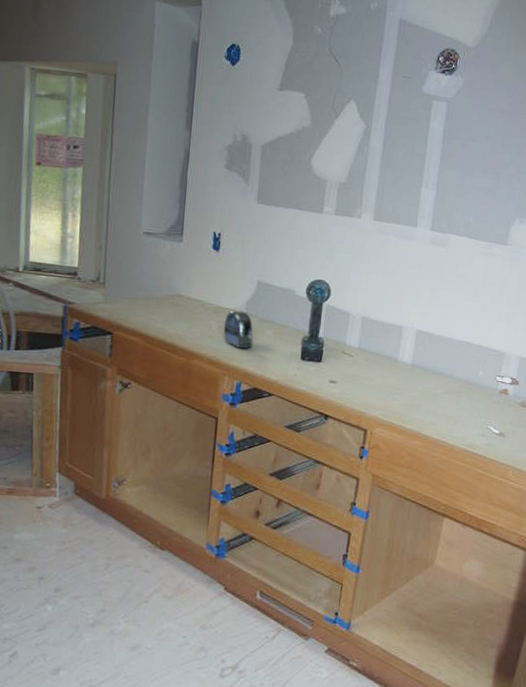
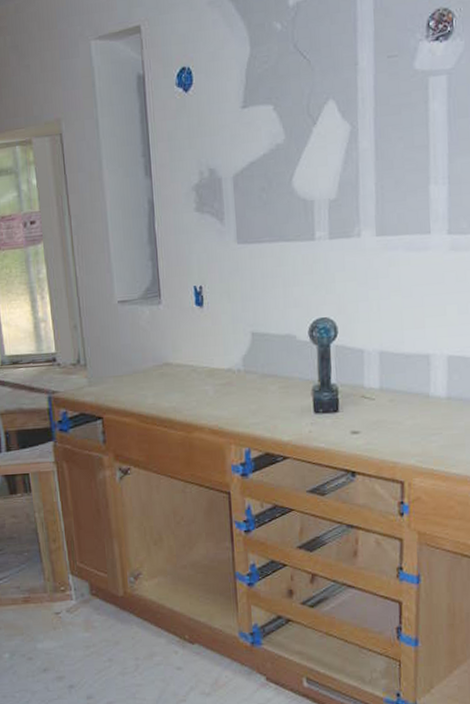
tape measure: present [223,310,253,349] -> none [221,369,256,412]

